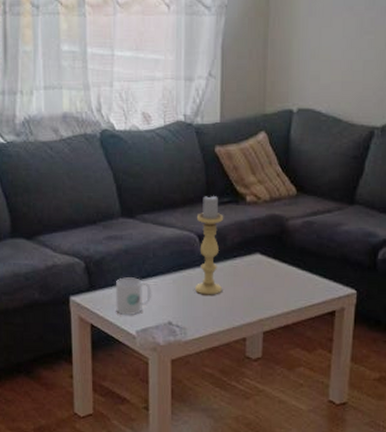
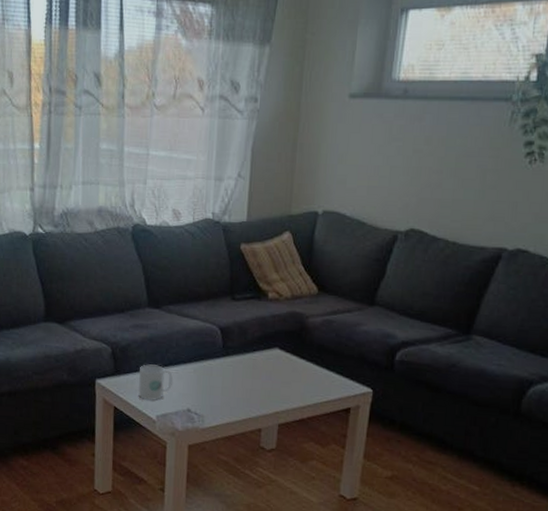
candle holder: present [195,195,224,295] -> none [215,290,246,386]

